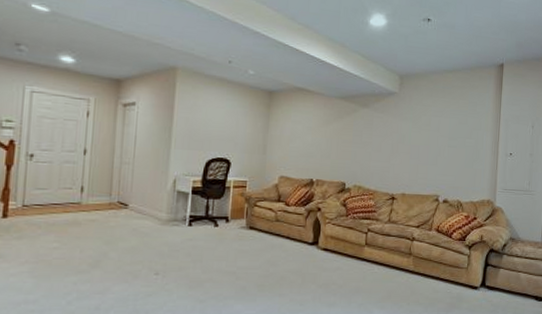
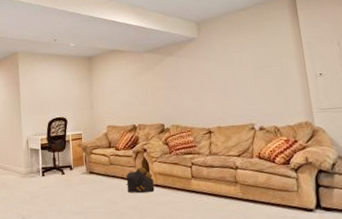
backpack: none [290,227,324,257] -> present [125,166,155,193]

